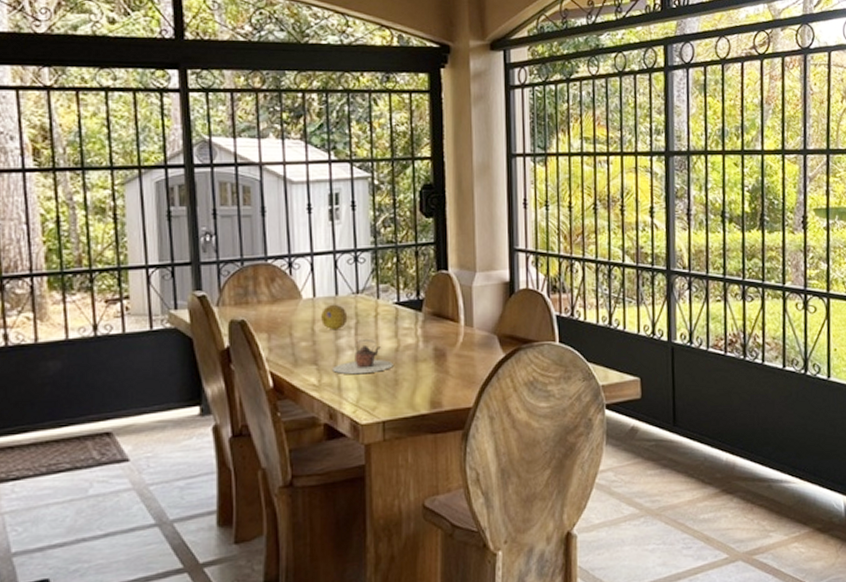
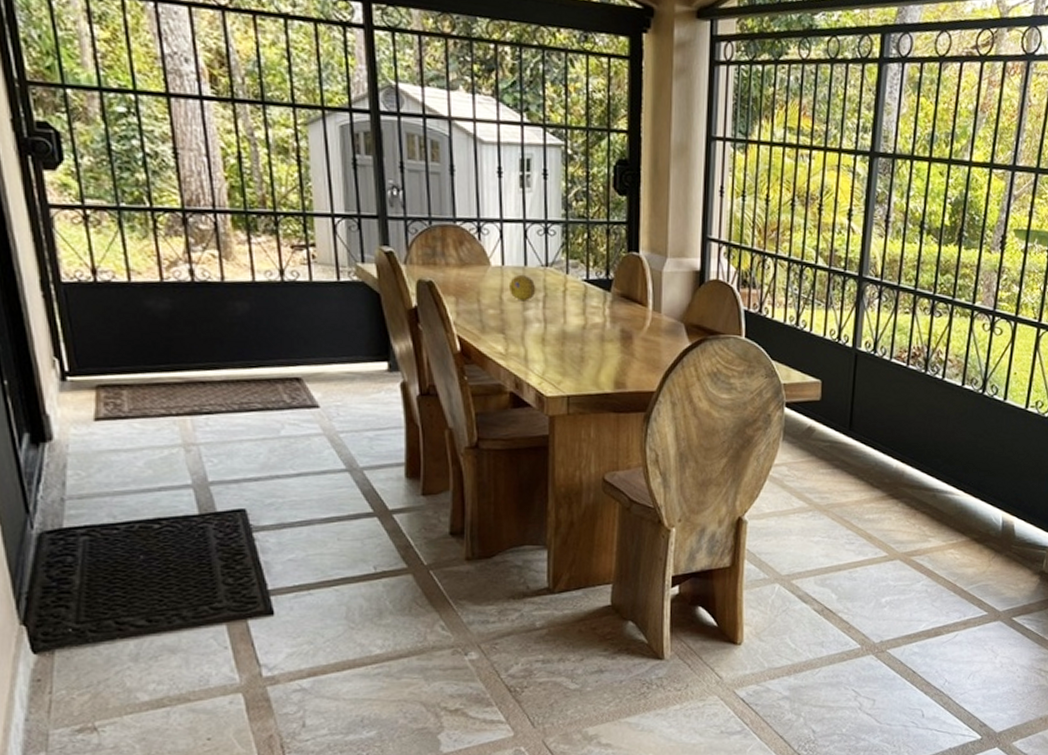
teapot: present [333,339,393,375] -> none [520,313,580,348]

